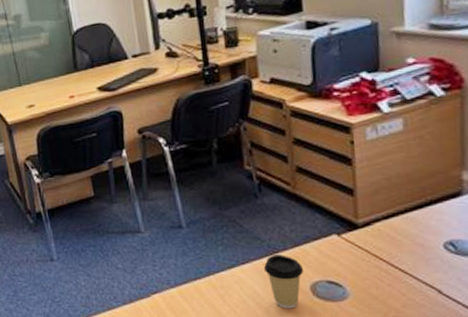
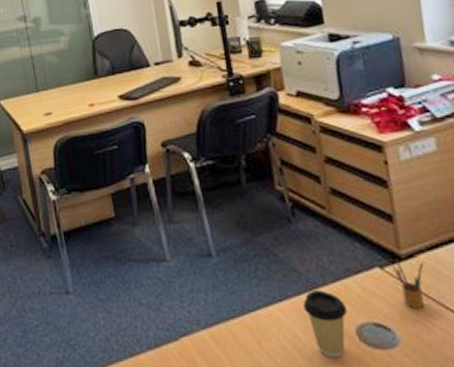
pencil box: none [348,227,378,268] -> present [391,259,424,308]

